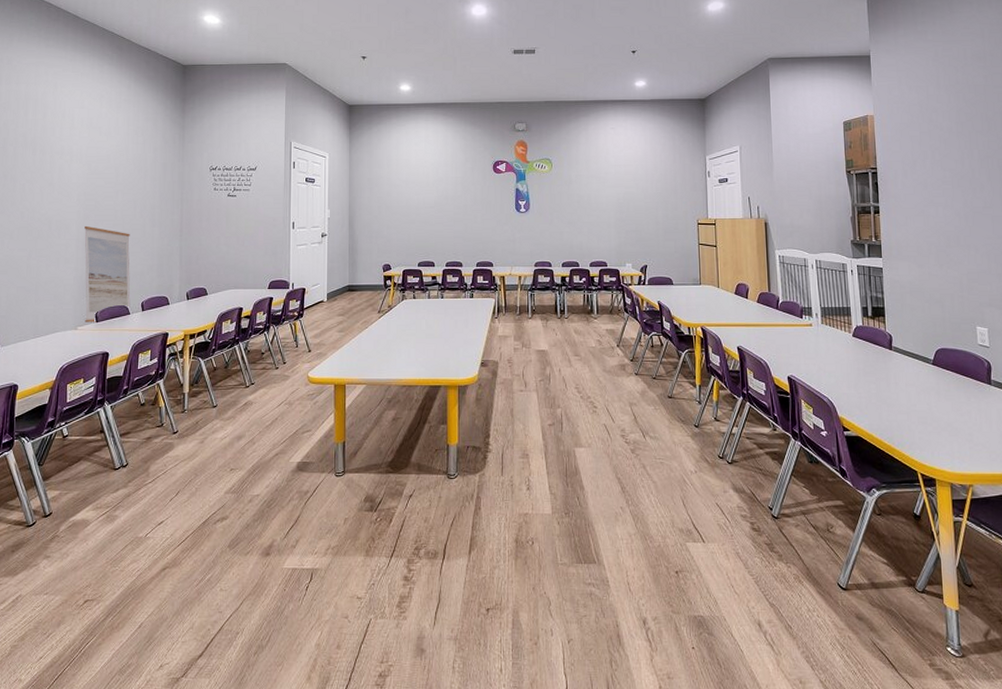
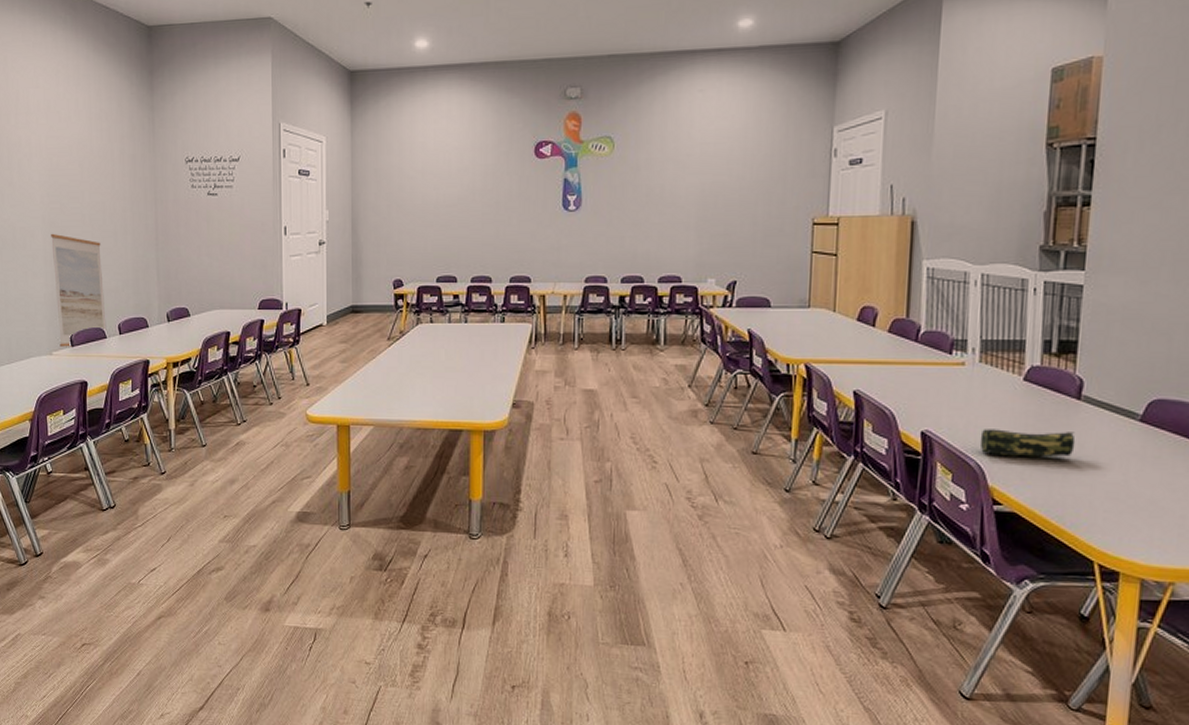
pencil case: none [828,373,893,394] -> present [979,429,1076,458]

